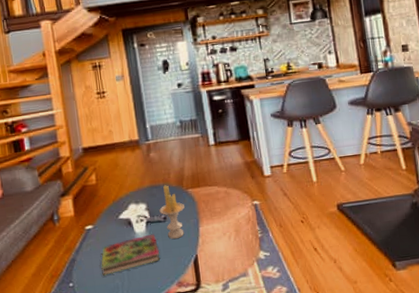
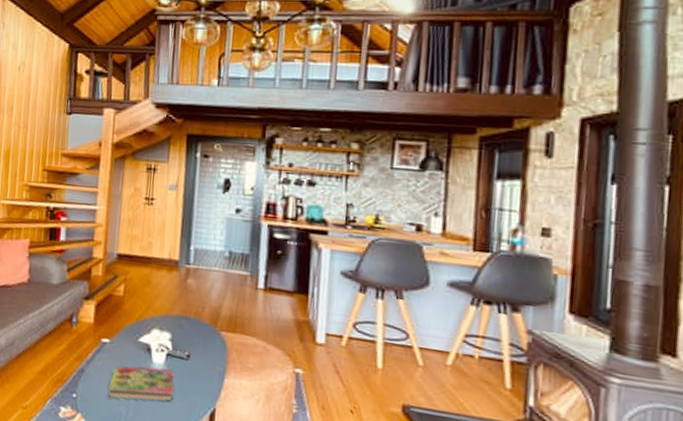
candle: present [159,185,185,239] -> none [184,319,213,384]

